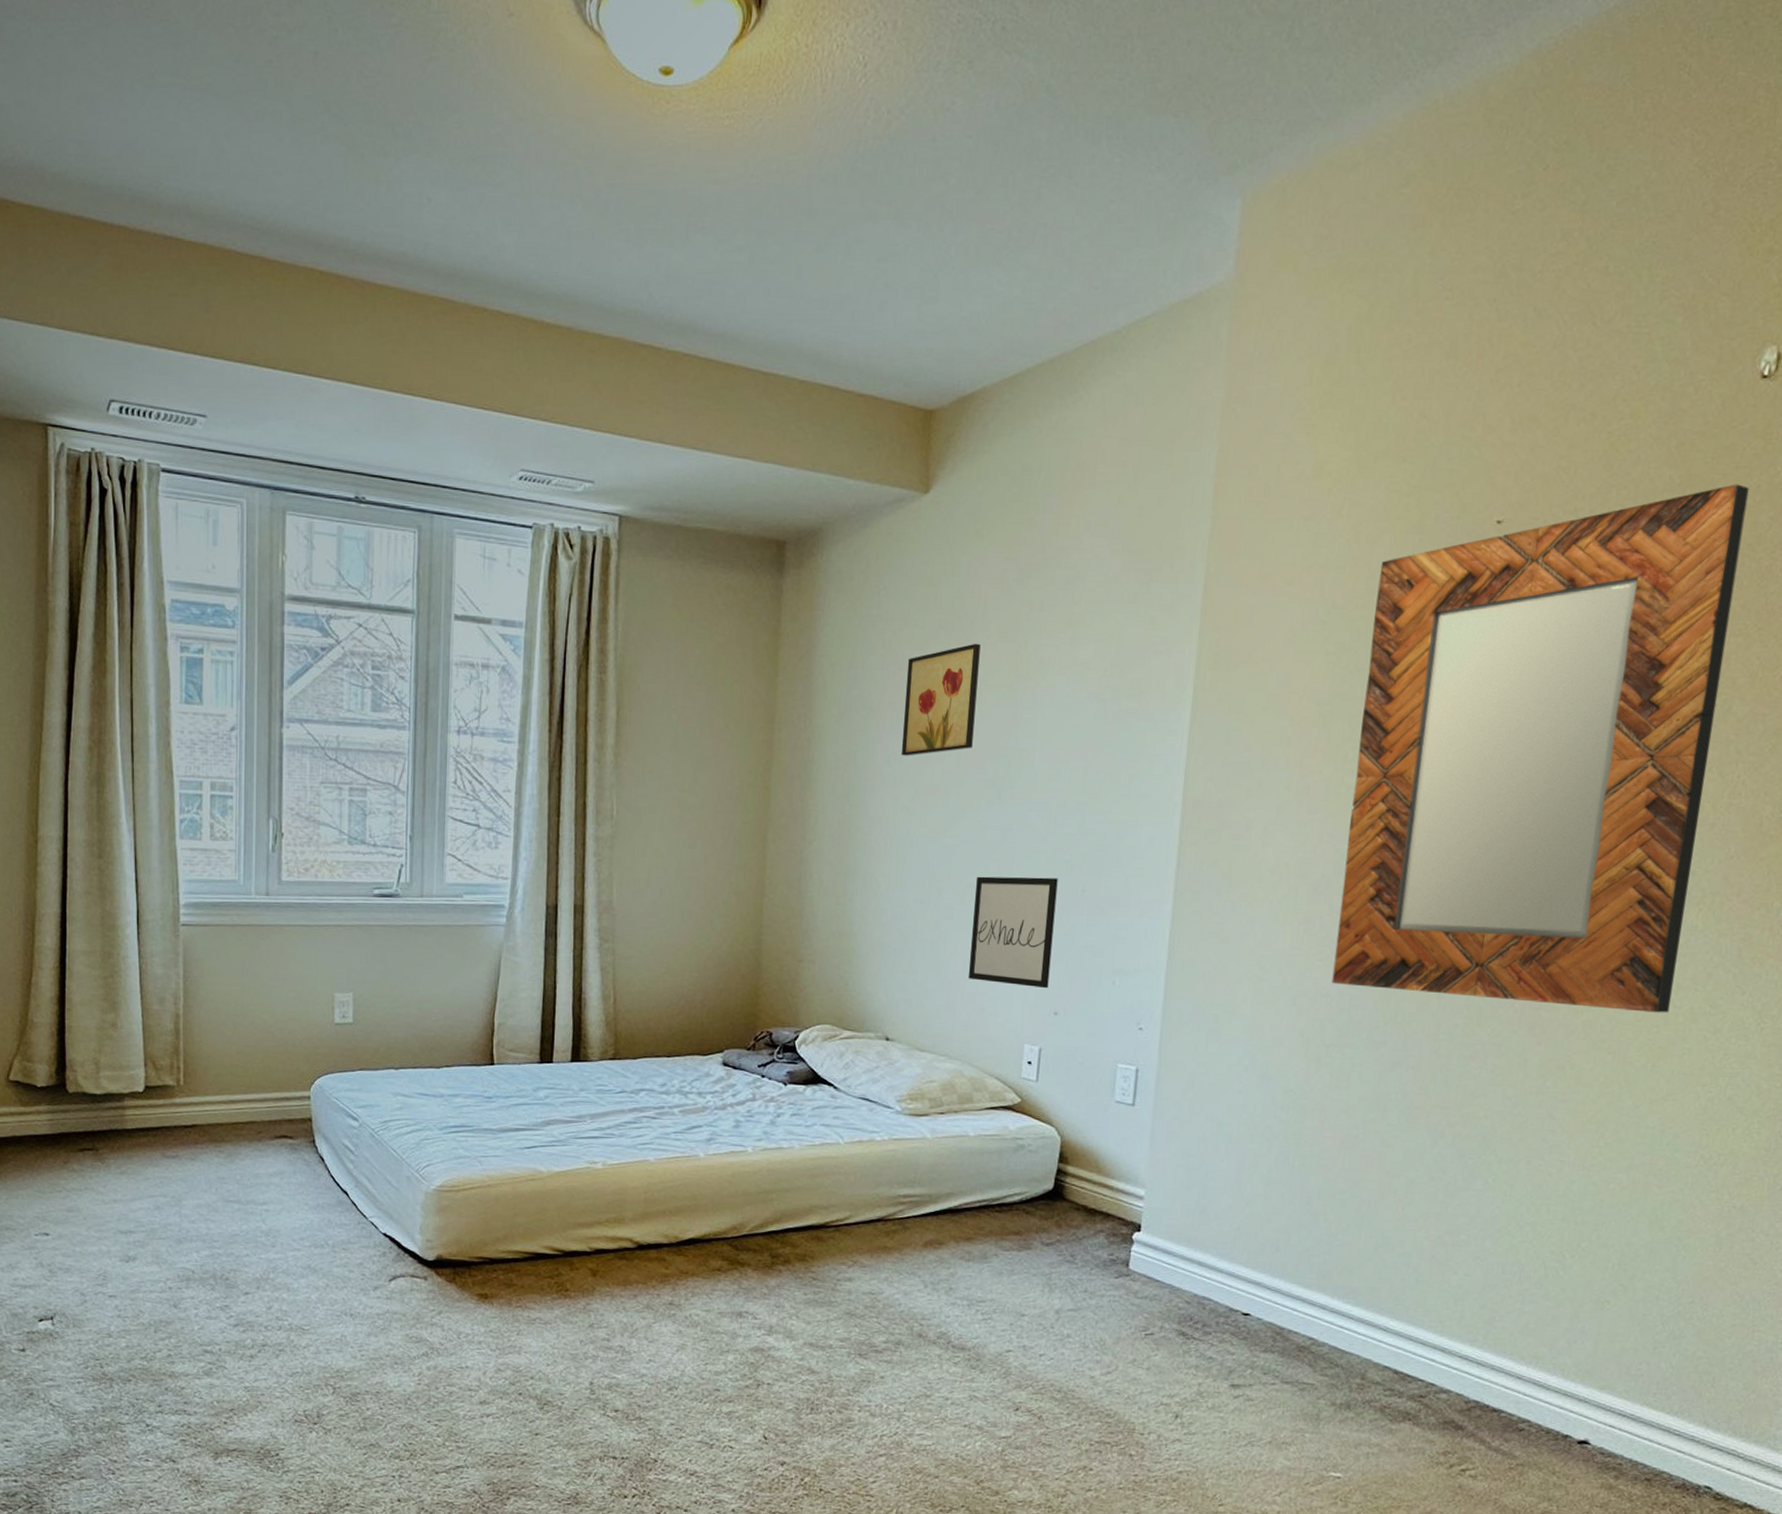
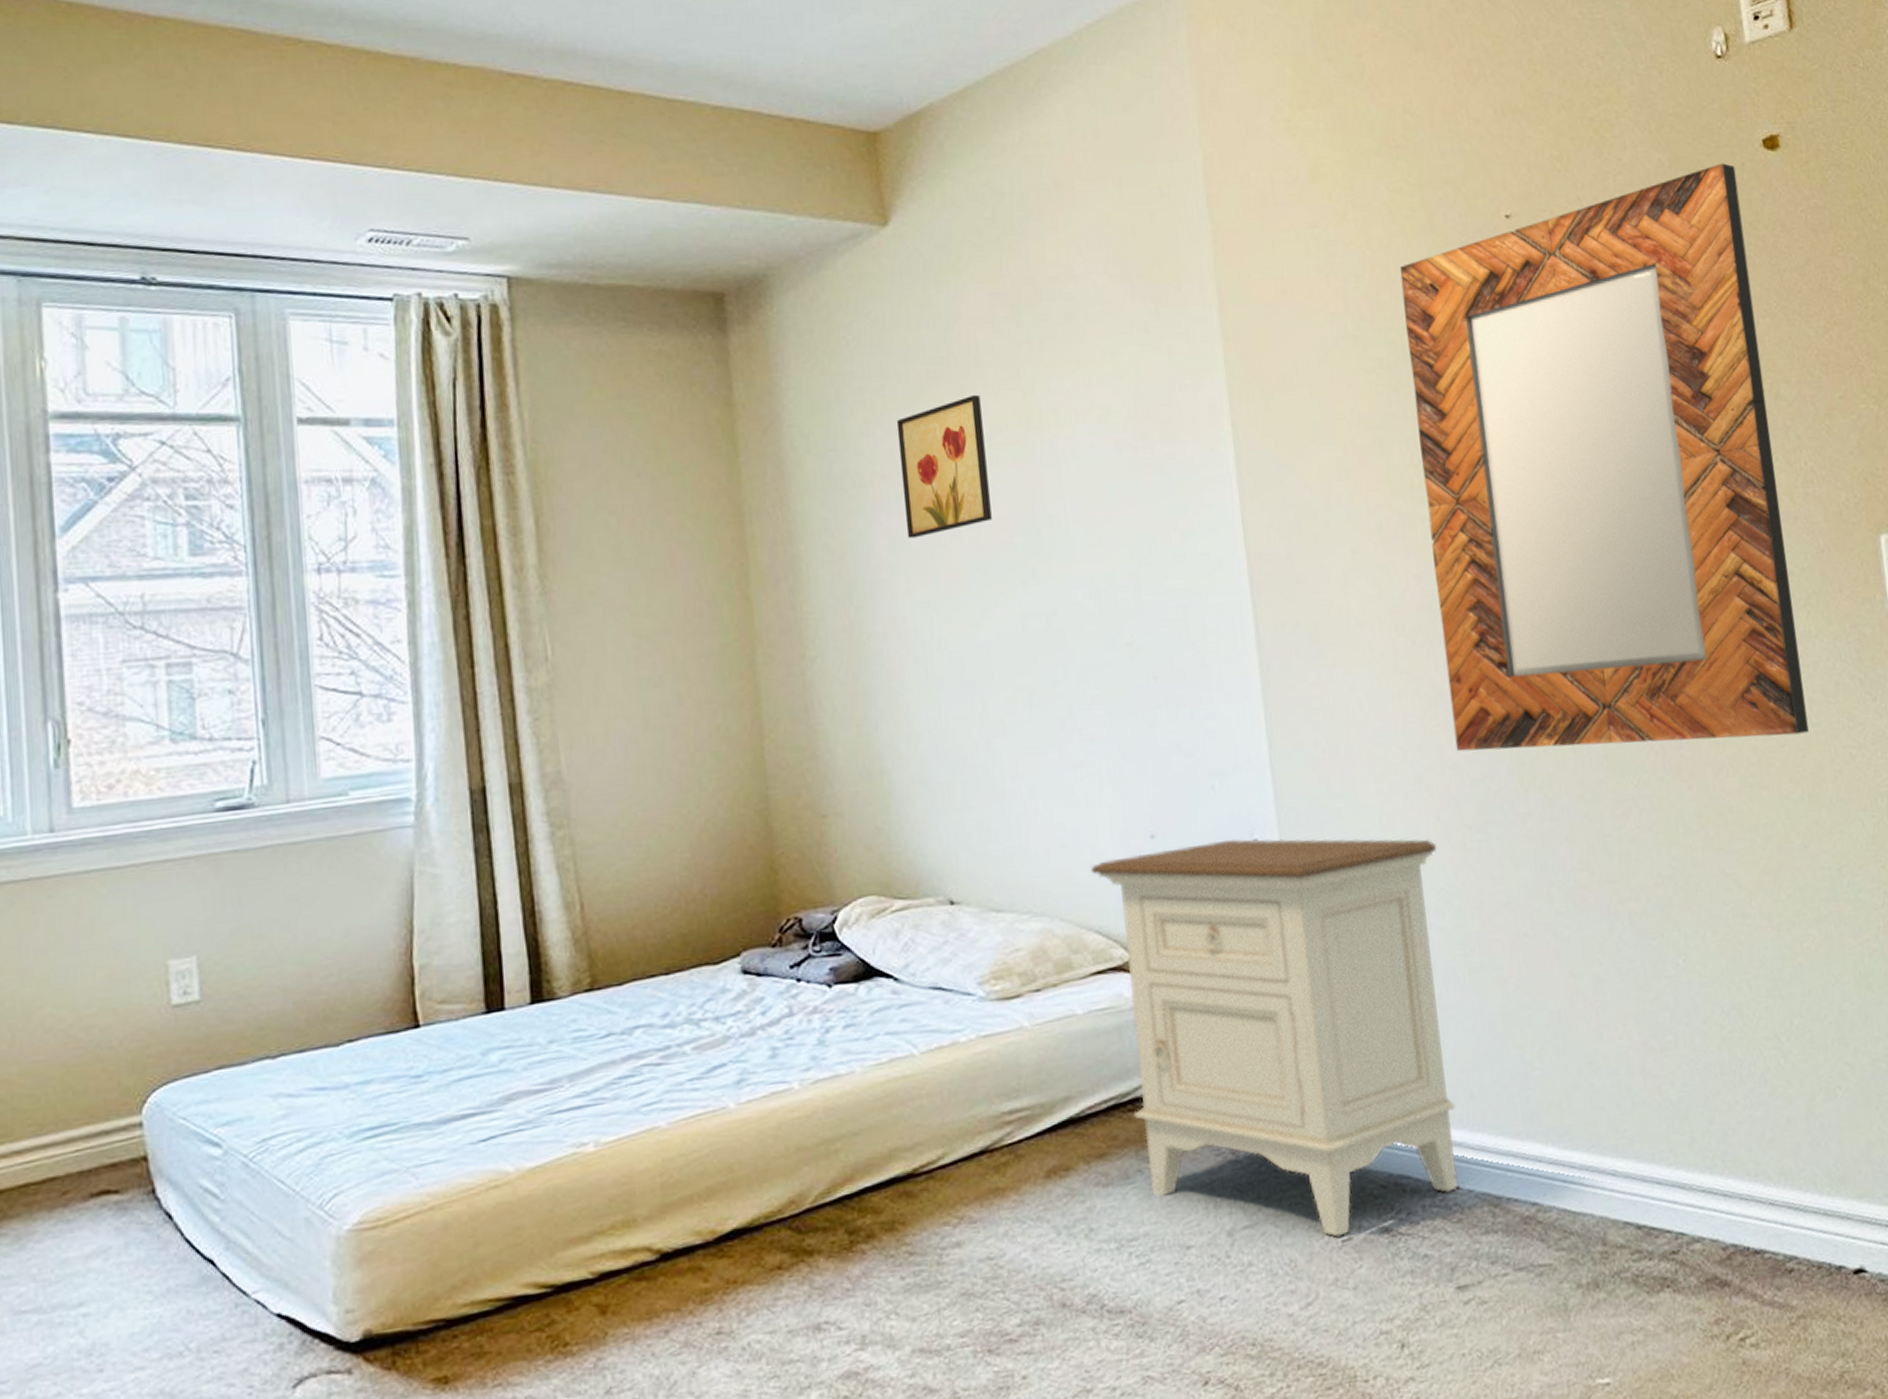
wall art: present [967,876,1058,989] -> none [1025,666,1137,809]
nightstand: none [999,1024,1295,1331] -> present [1091,838,1458,1237]

